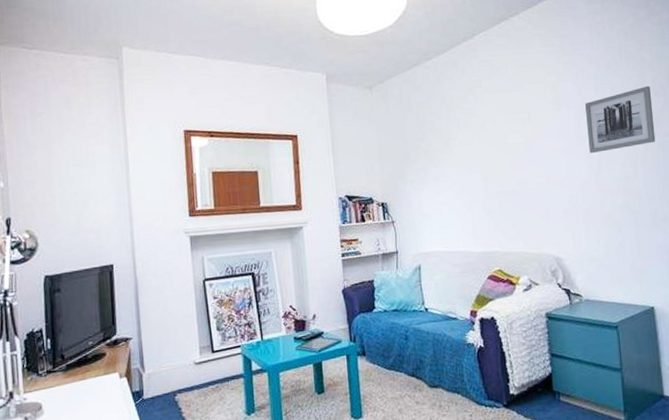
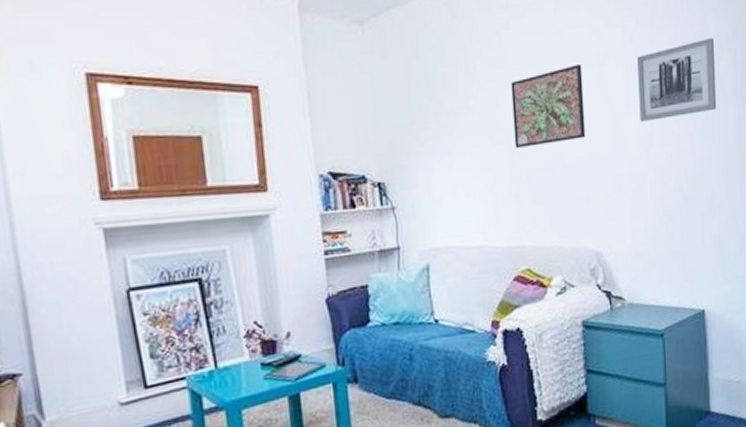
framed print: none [483,111,544,176] -> present [511,65,586,149]

